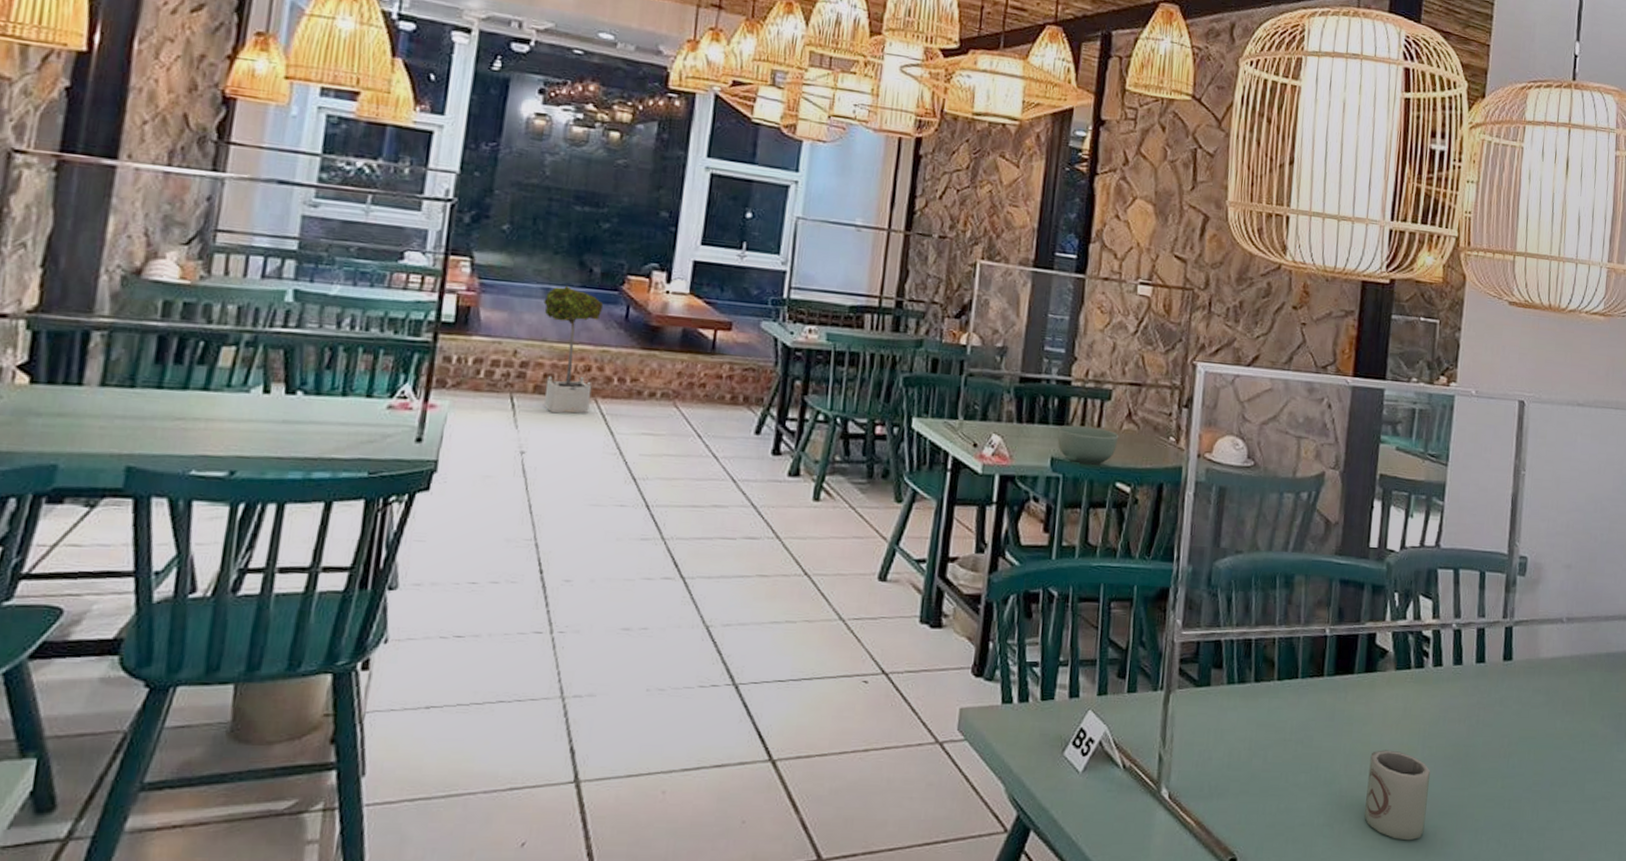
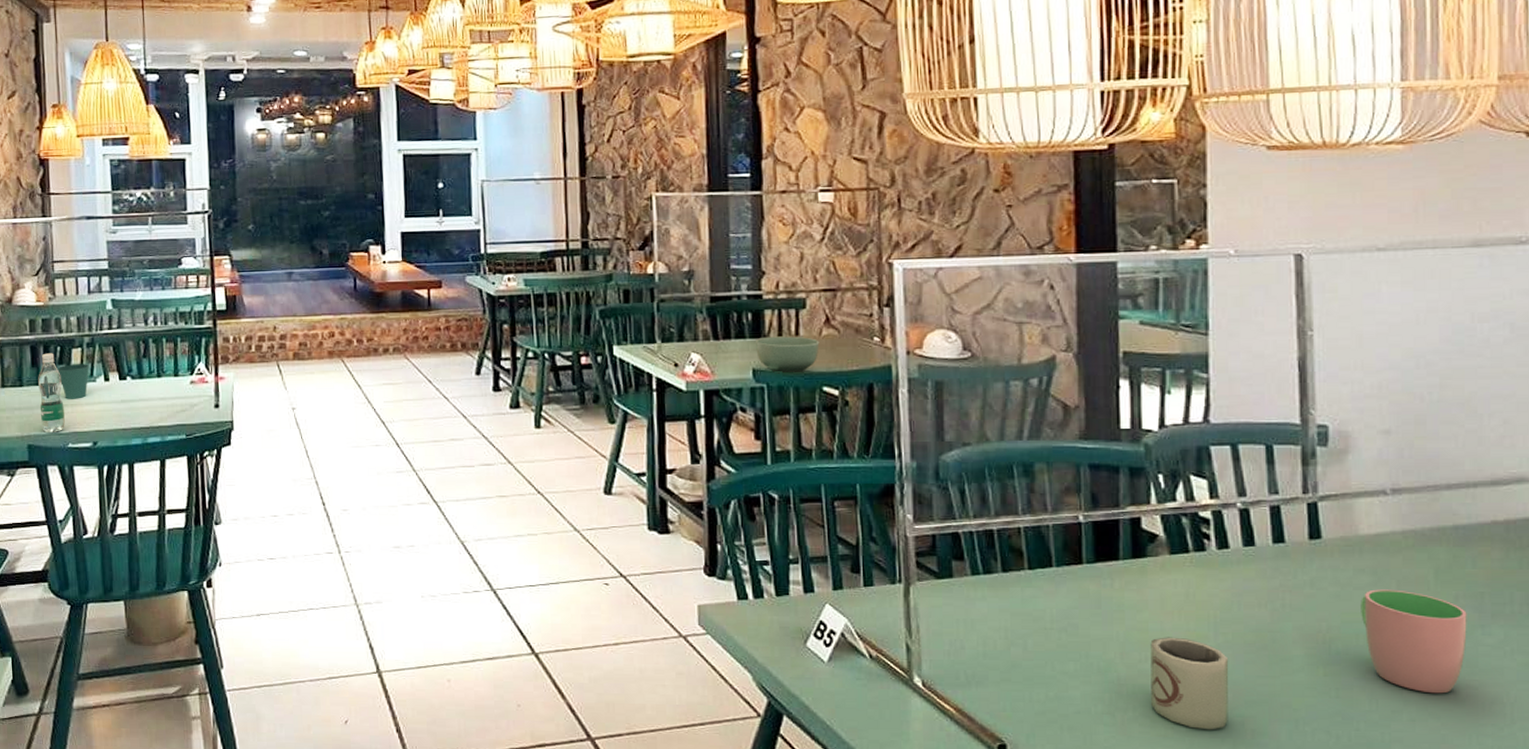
bottle: none [153,347,198,454] -> present [38,353,65,432]
cup: none [194,366,244,413] -> present [57,364,90,399]
potted tree: present [543,285,604,414] -> none [289,267,339,374]
cup: none [1534,708,1609,805] -> present [1361,589,1467,694]

